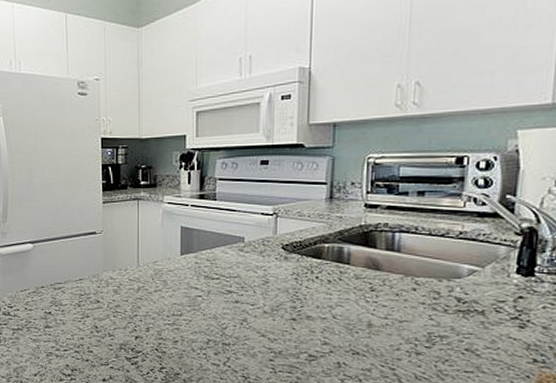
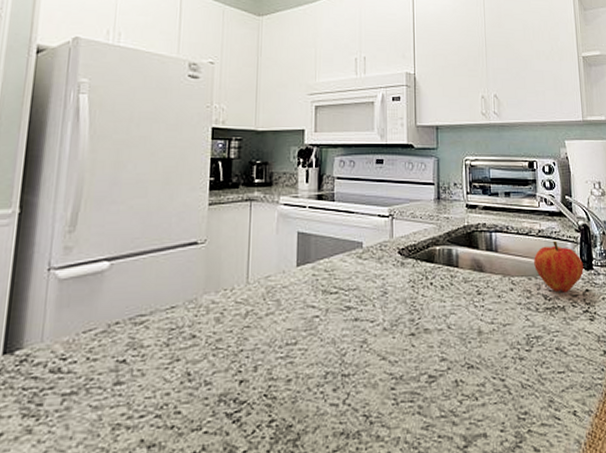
fruit: none [448,244,520,297] -> present [534,241,584,292]

